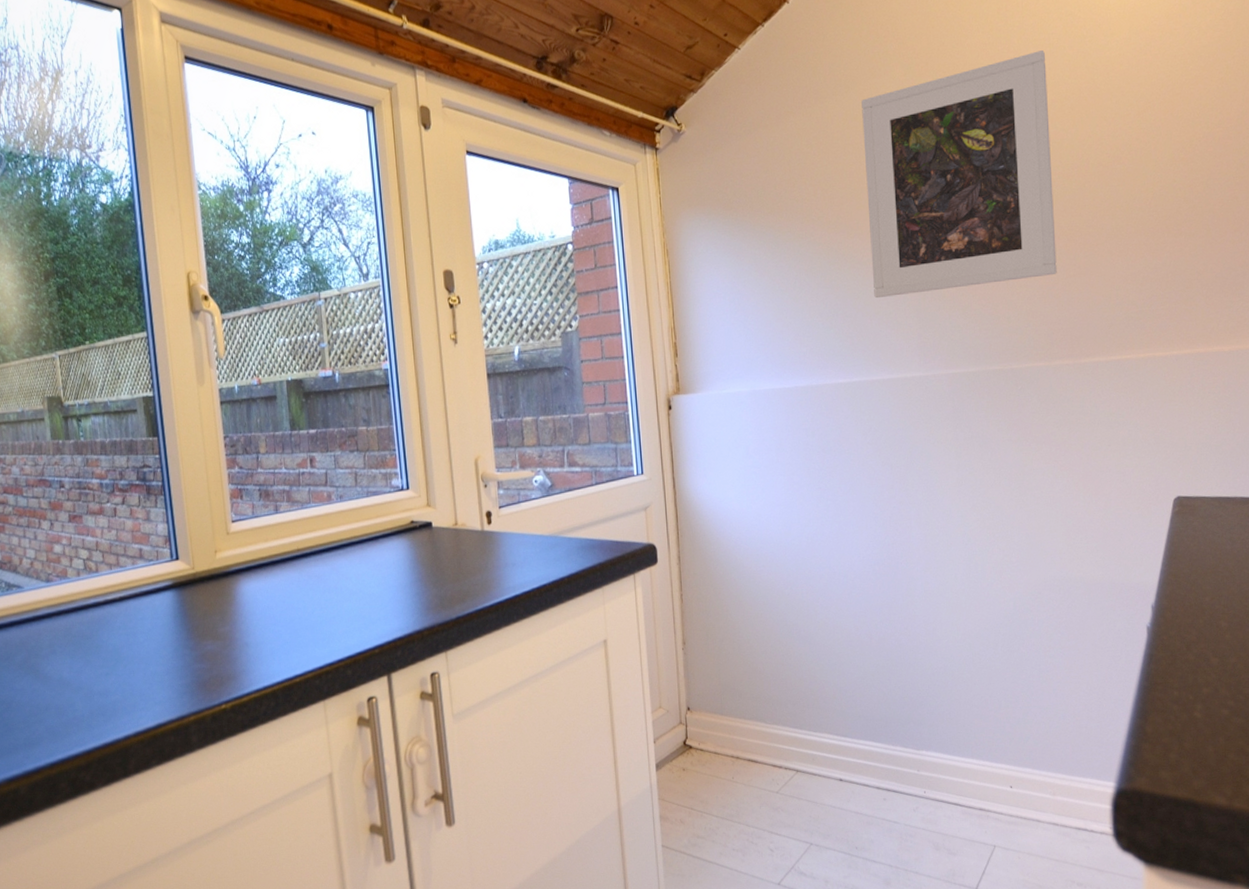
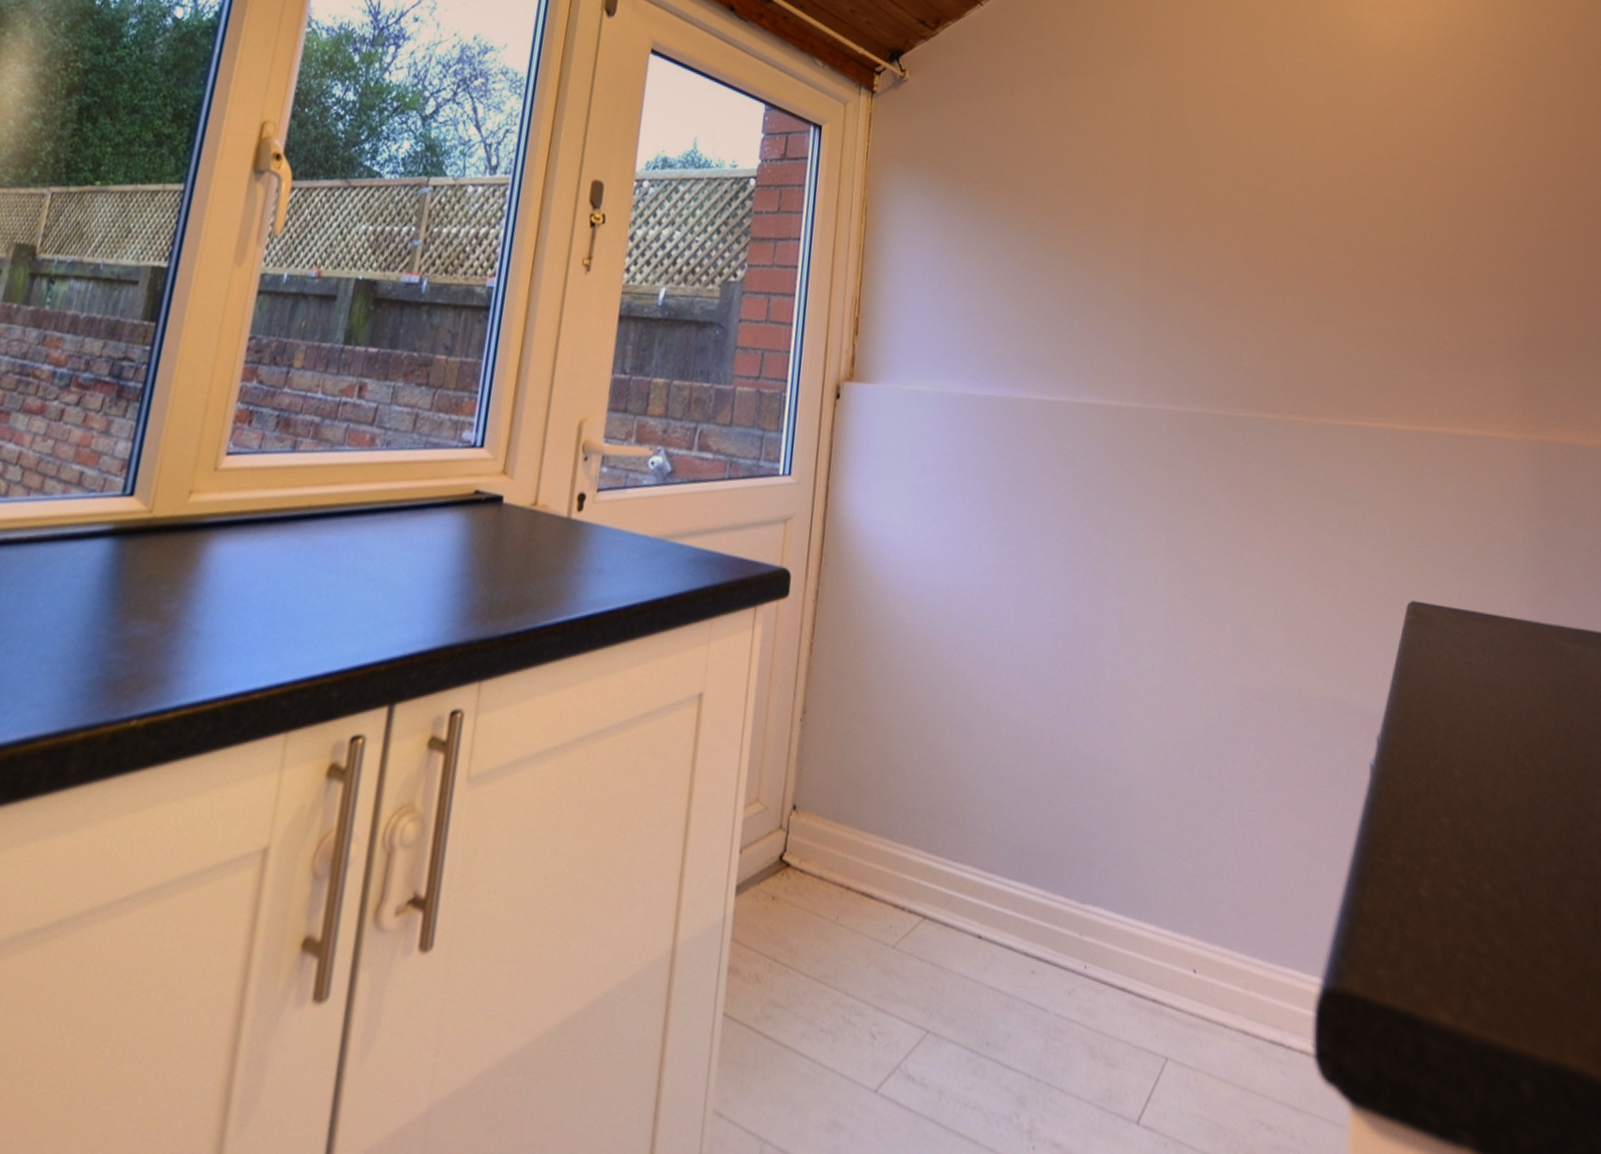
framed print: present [861,50,1057,299] -> none [1095,73,1301,317]

